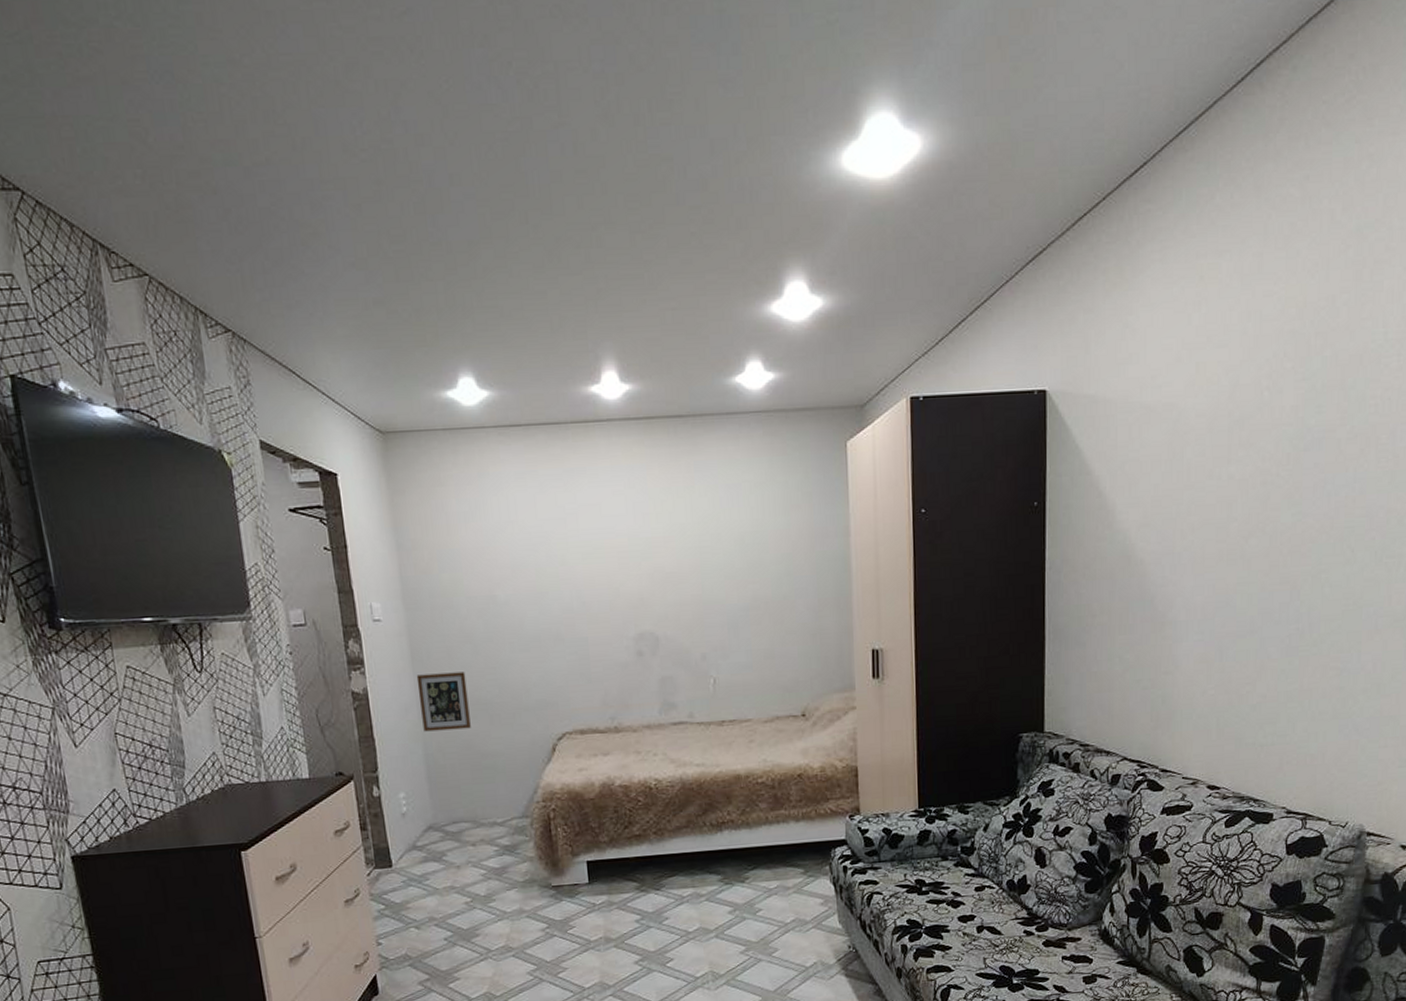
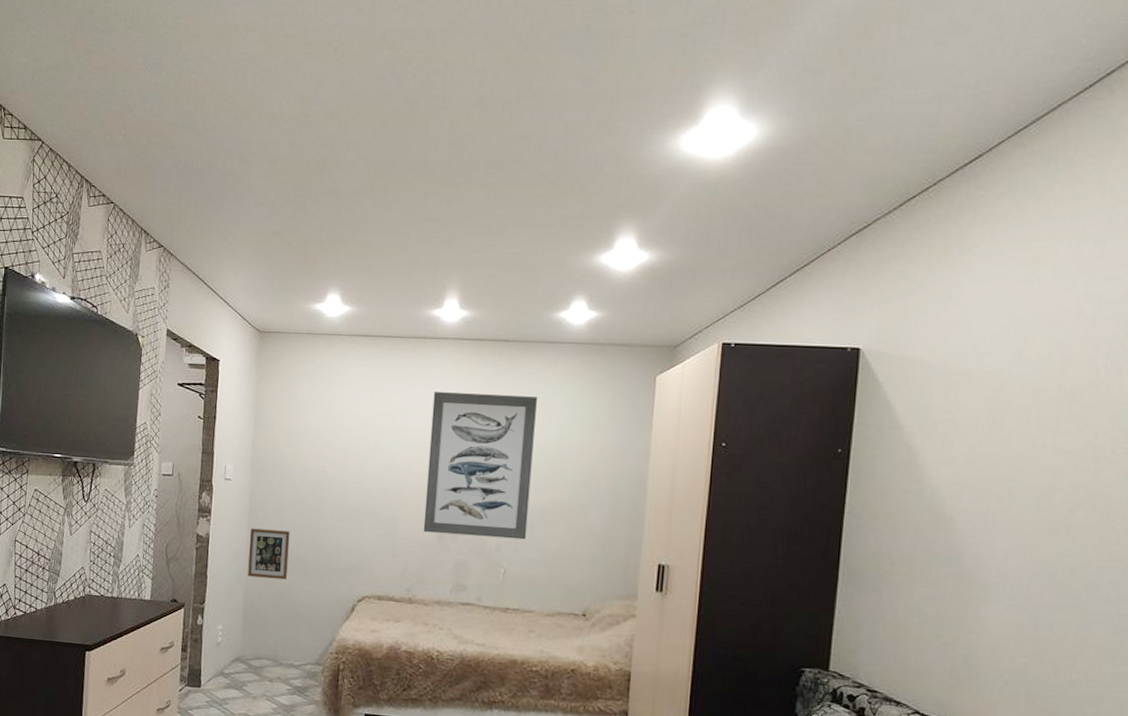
wall art: none [606,479,733,651] -> present [423,392,537,540]

